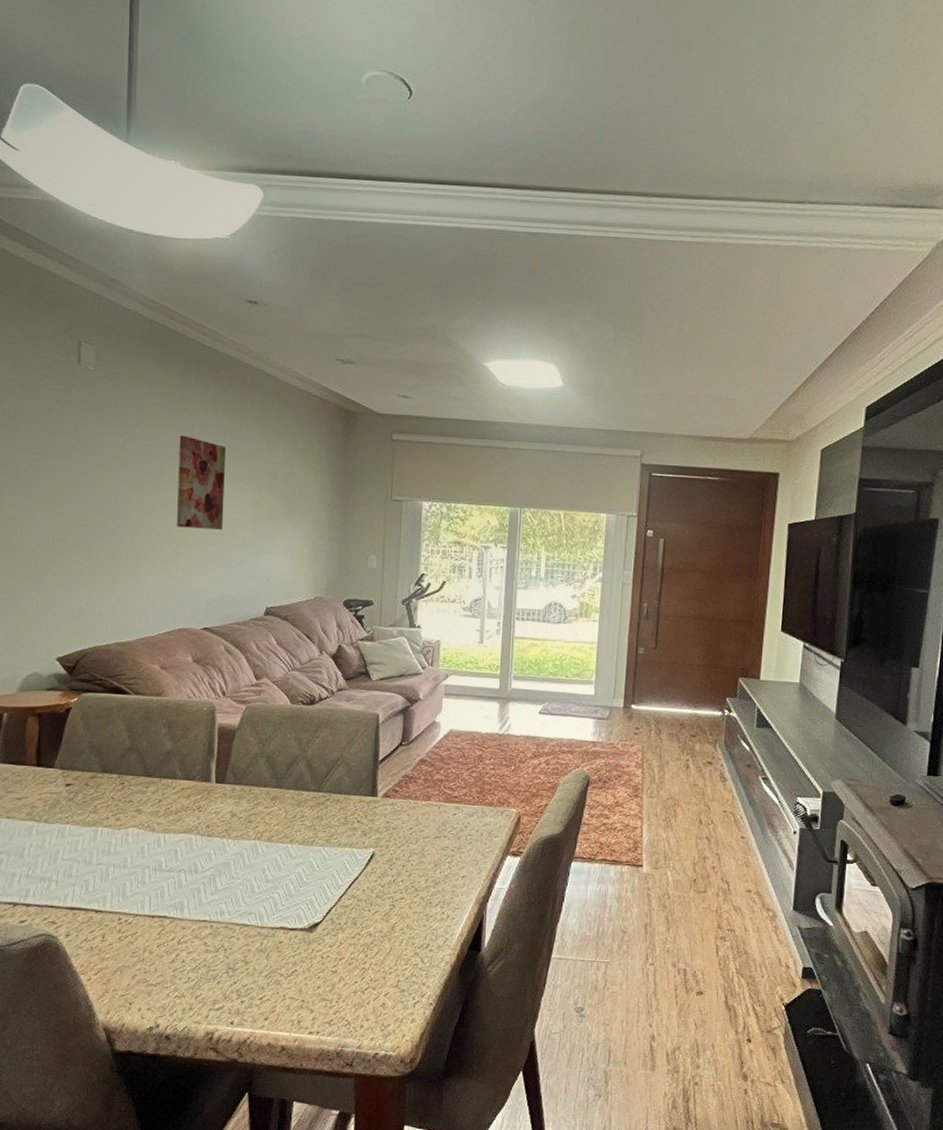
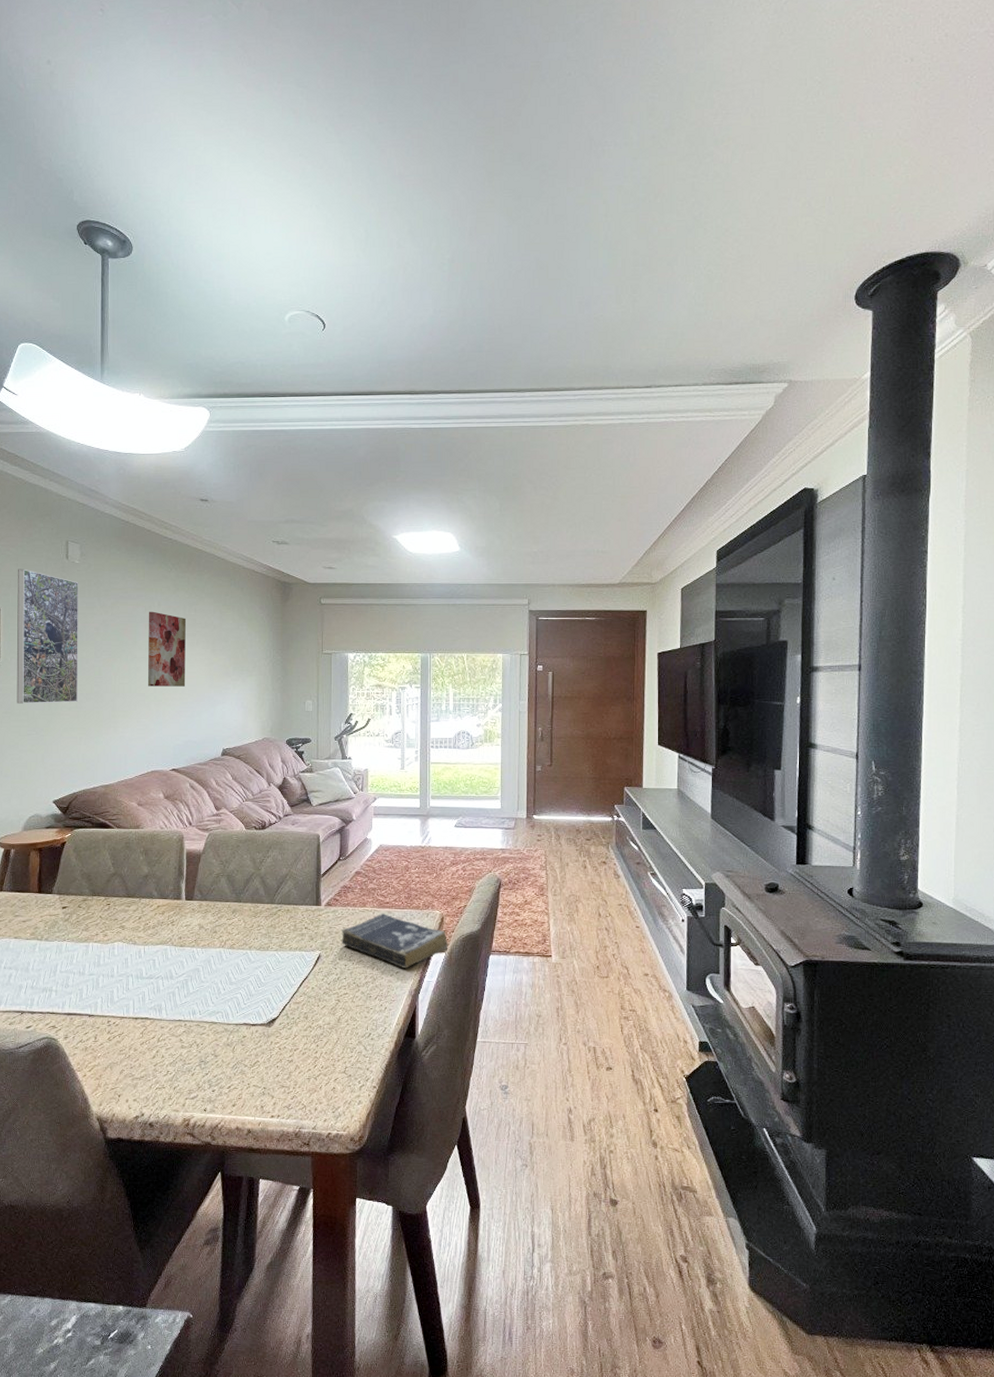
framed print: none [13,371,94,541] -> present [16,569,79,704]
book: none [400,809,525,872] -> present [342,914,448,968]

